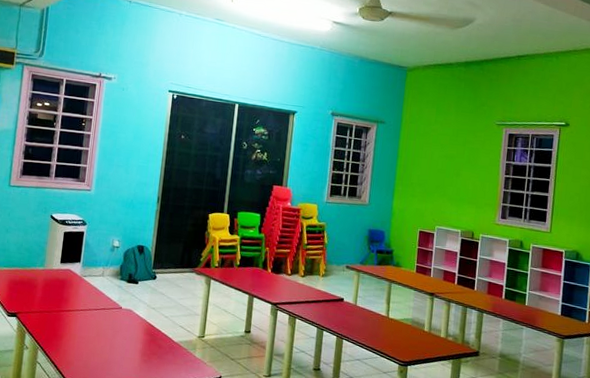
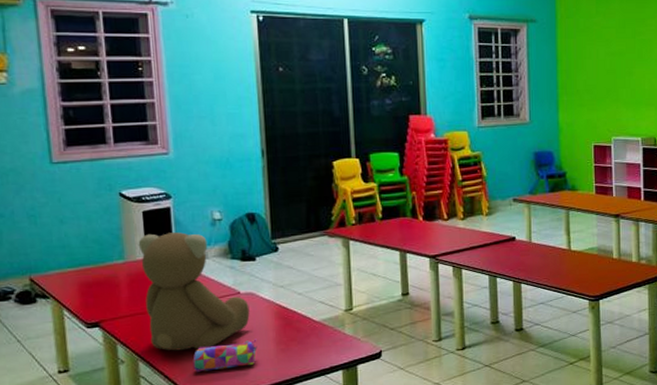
teddy bear: none [50,250,127,349] -> present [138,232,250,351]
pencil case: none [76,346,128,369] -> present [192,339,257,373]

